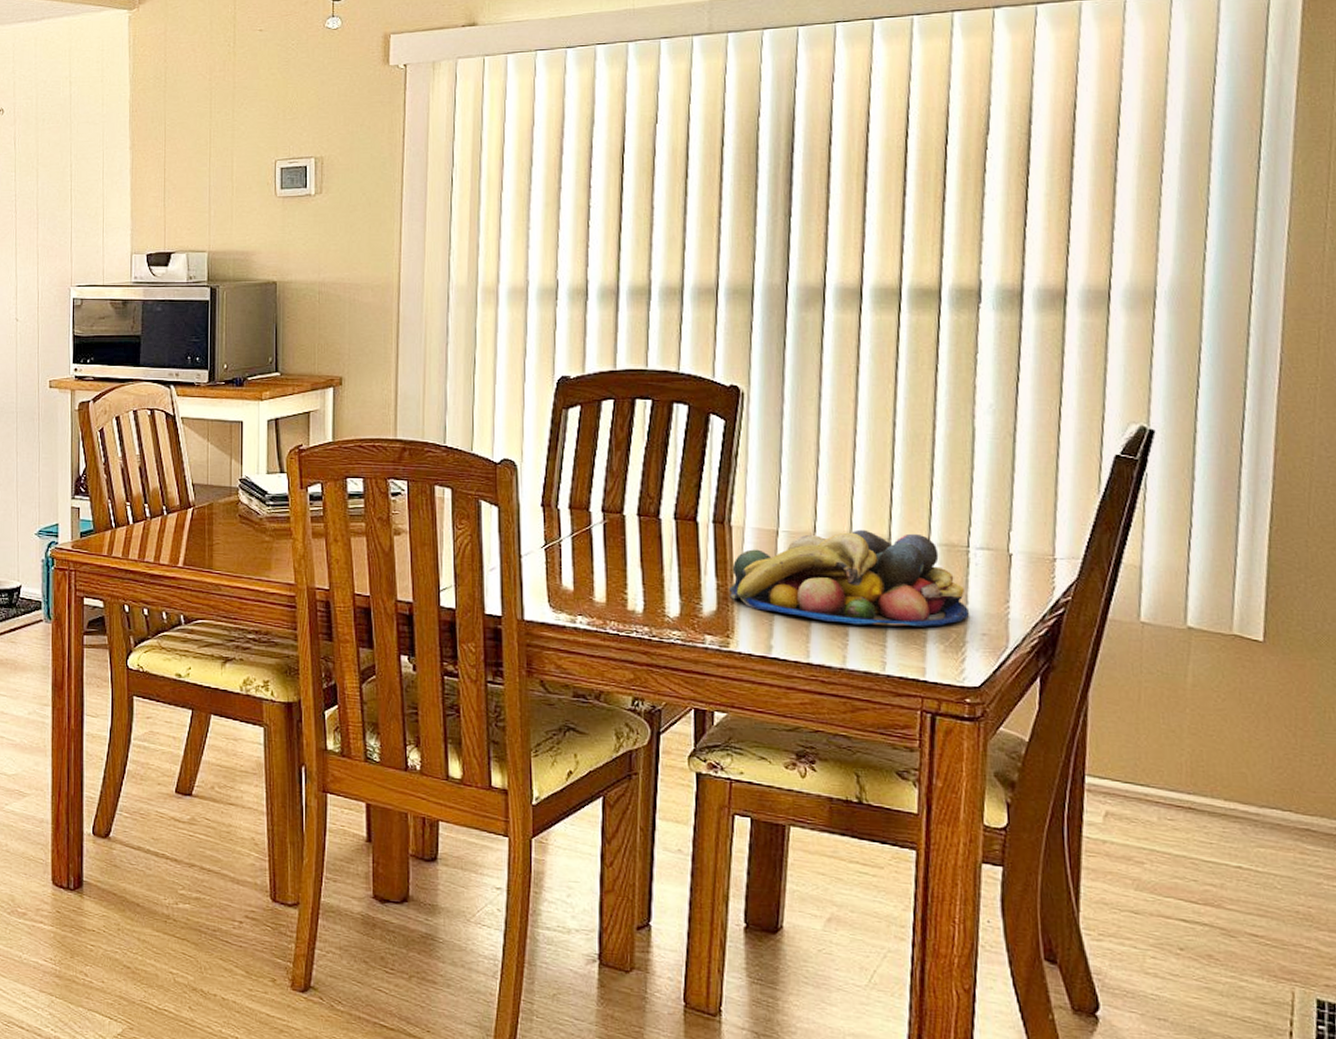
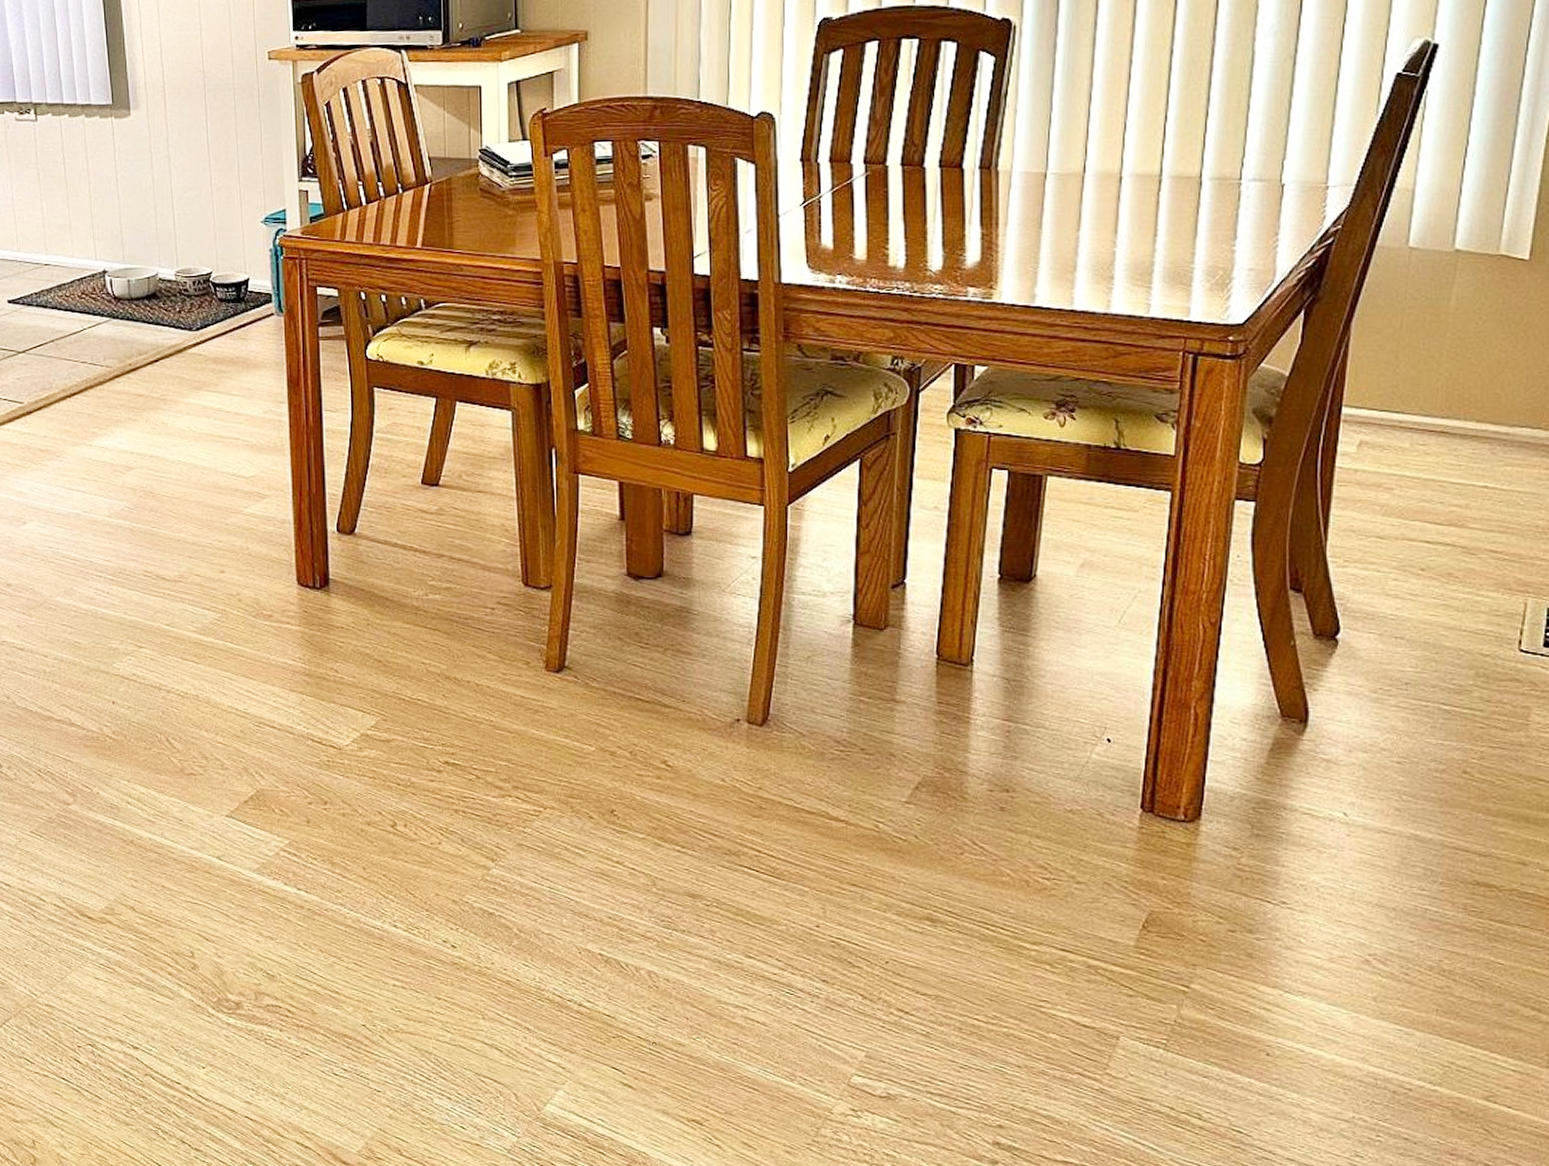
fruit bowl: present [728,529,970,627] -> none [993,167,1238,268]

